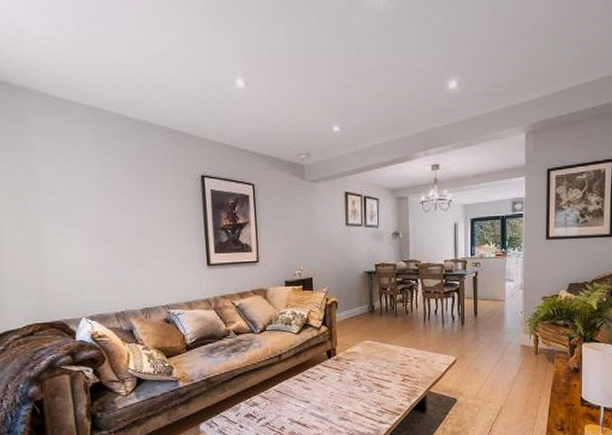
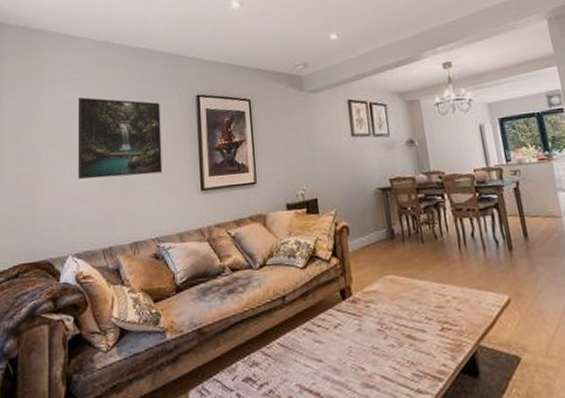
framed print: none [76,167,170,250] -> present [77,97,163,180]

